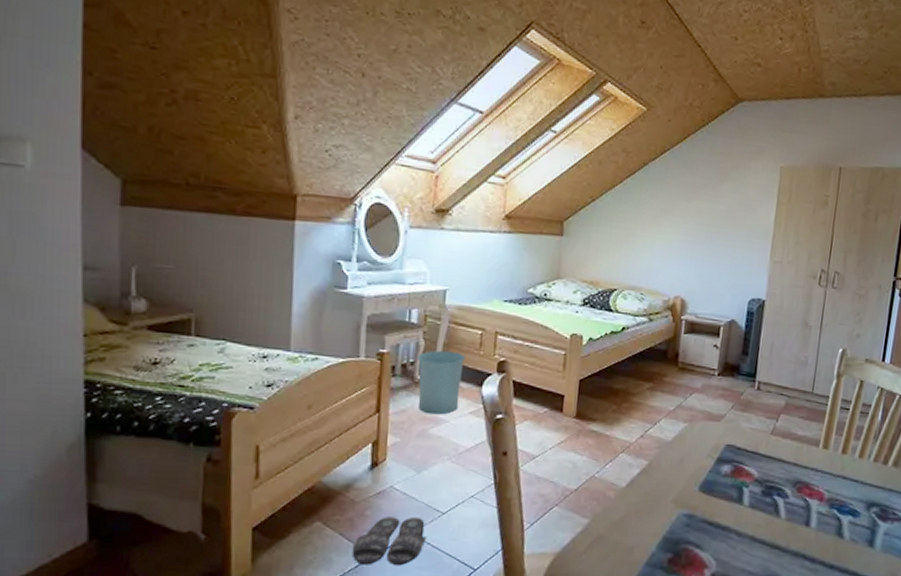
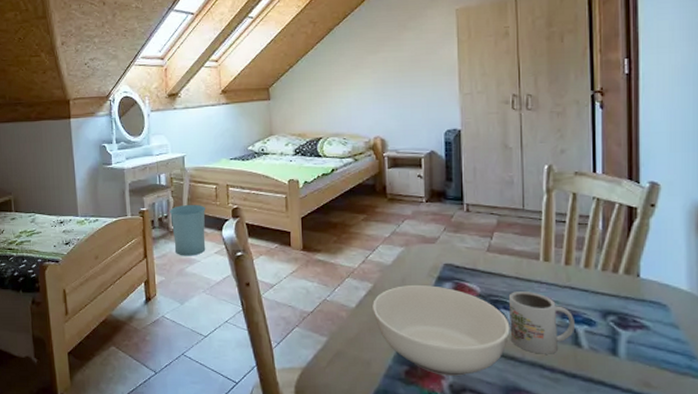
slippers: present [352,517,427,565] -> none [140,341,195,380]
bowl: none [644,465,781,565] -> present [372,285,510,376]
mug: none [779,477,842,544] -> present [508,290,576,354]

